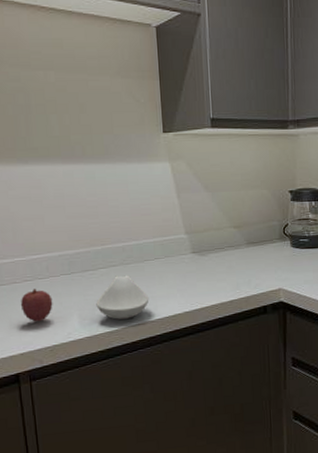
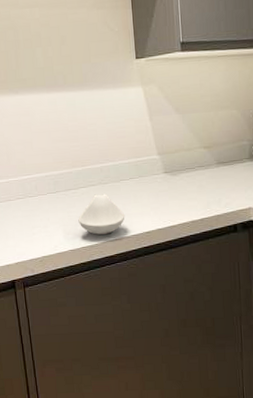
fruit: present [20,289,53,322] -> none [14,206,42,235]

